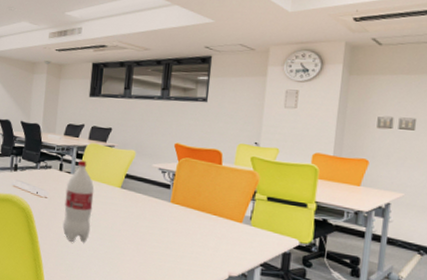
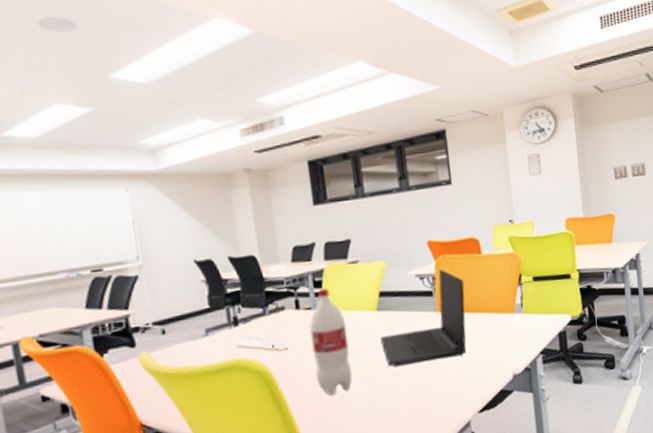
laptop: none [118,168,200,245] -> present [380,268,467,367]

